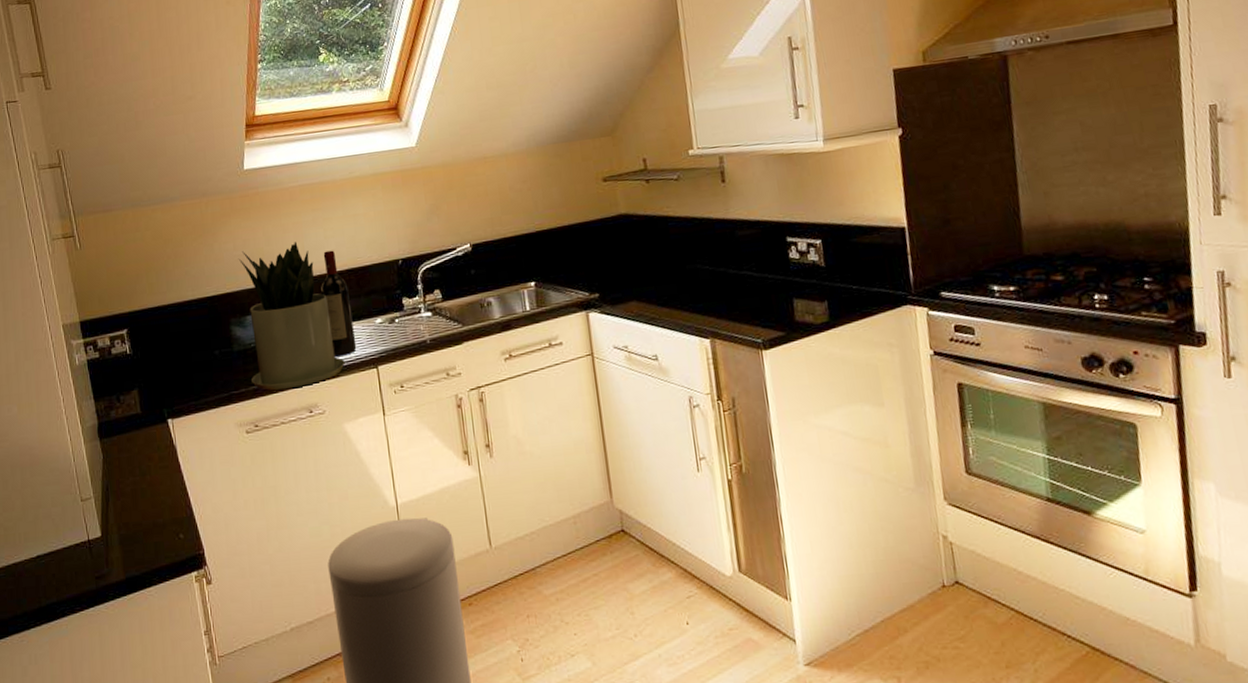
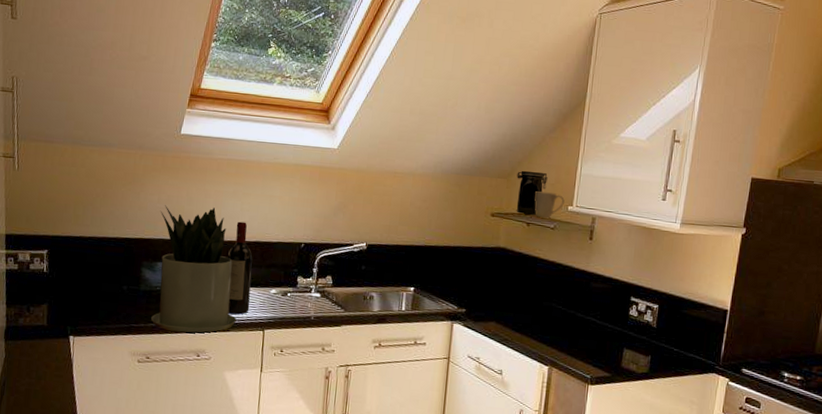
jar: none [621,119,659,171] -> present [516,170,548,215]
mug: none [647,139,683,171] -> present [534,191,565,219]

